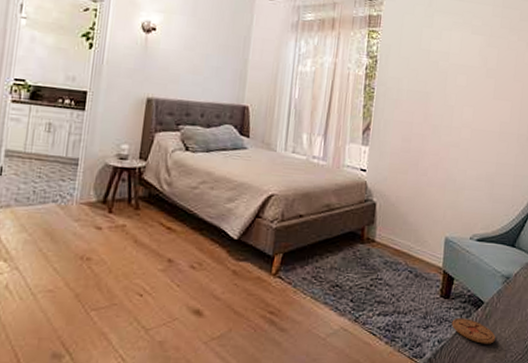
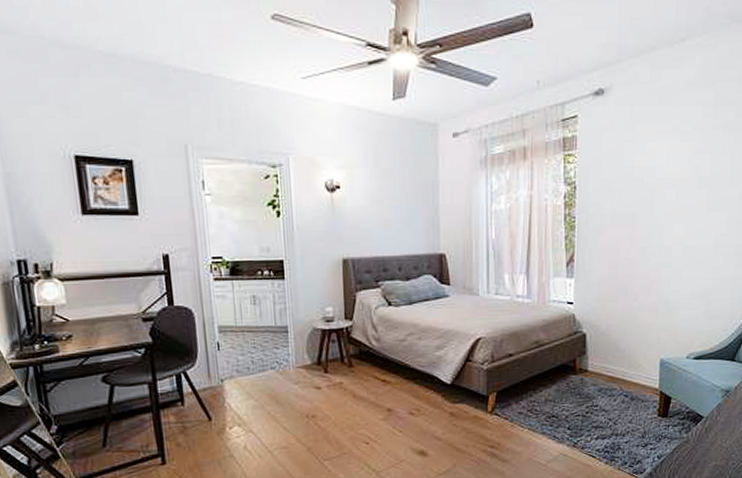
coaster: present [451,318,496,344] -> none [671,433,716,455]

